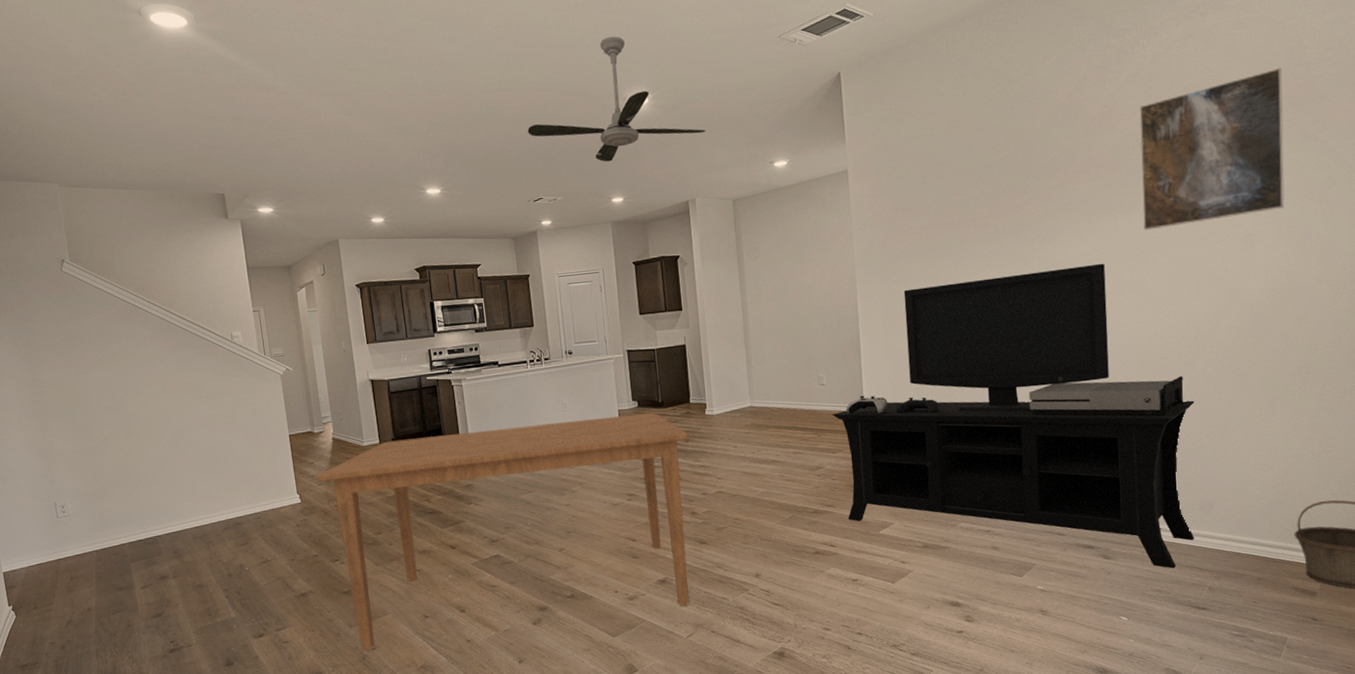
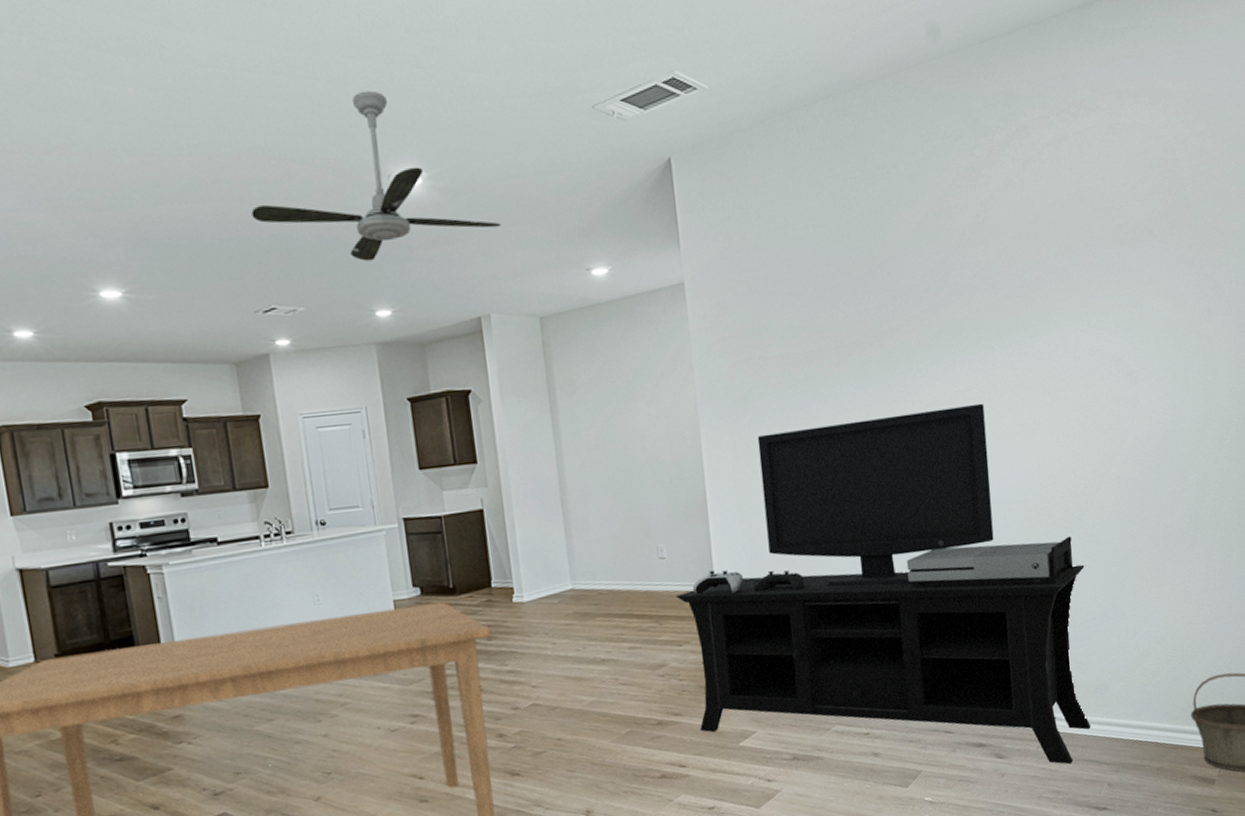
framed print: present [1139,67,1285,231] -> none [1013,181,1166,365]

